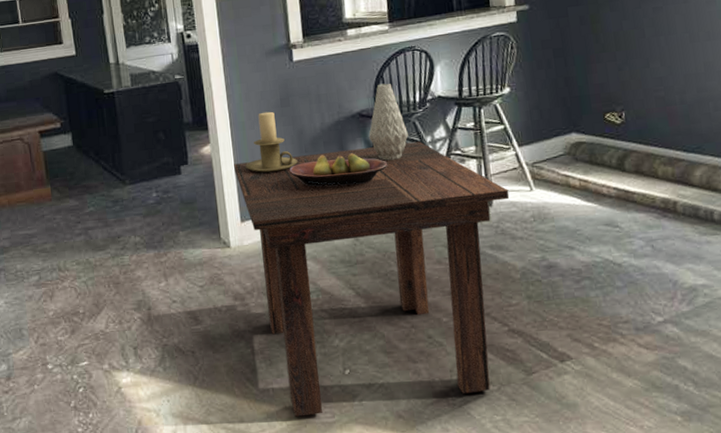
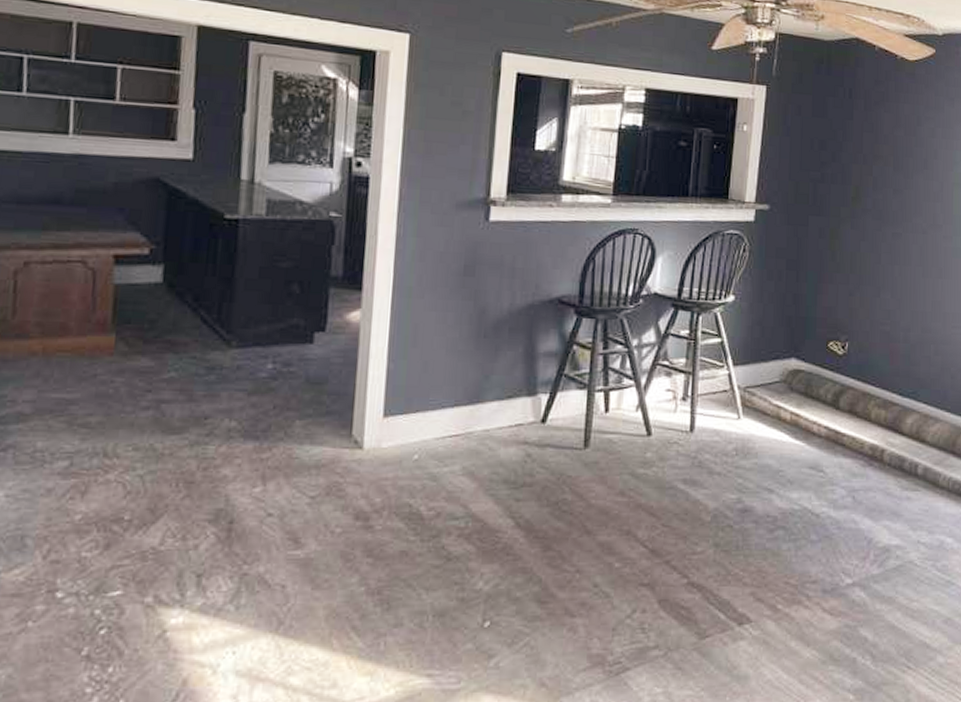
dining table: present [234,141,510,417] -> none [387,339,715,681]
candle holder: present [245,111,298,173] -> none [402,278,472,358]
fruit bowl: present [289,153,388,186] -> none [459,344,583,386]
vase: present [369,83,408,161] -> none [565,267,612,362]

